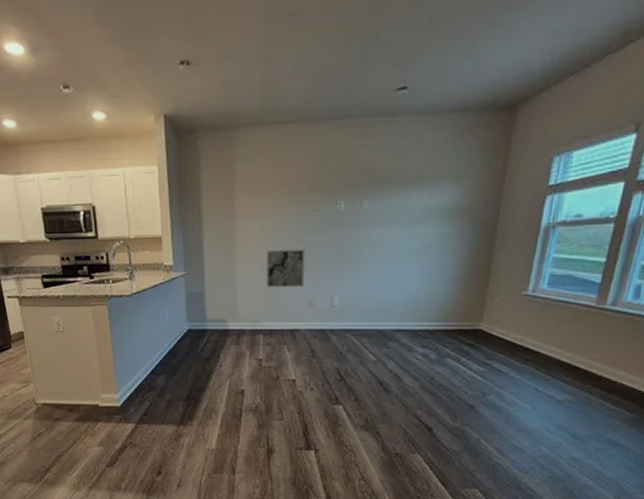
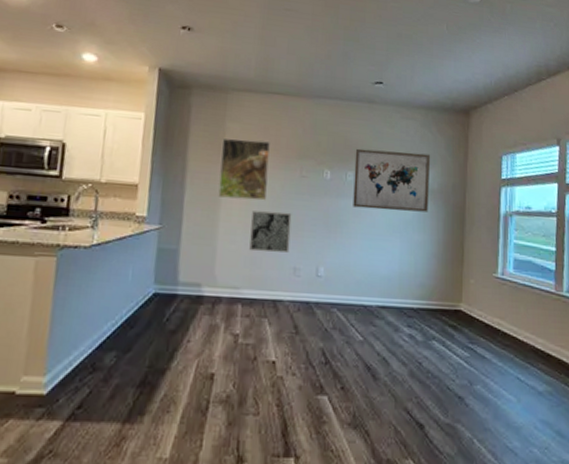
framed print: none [233,178,280,241] -> present [218,138,270,201]
wall art: none [368,168,461,237] -> present [353,148,431,212]

